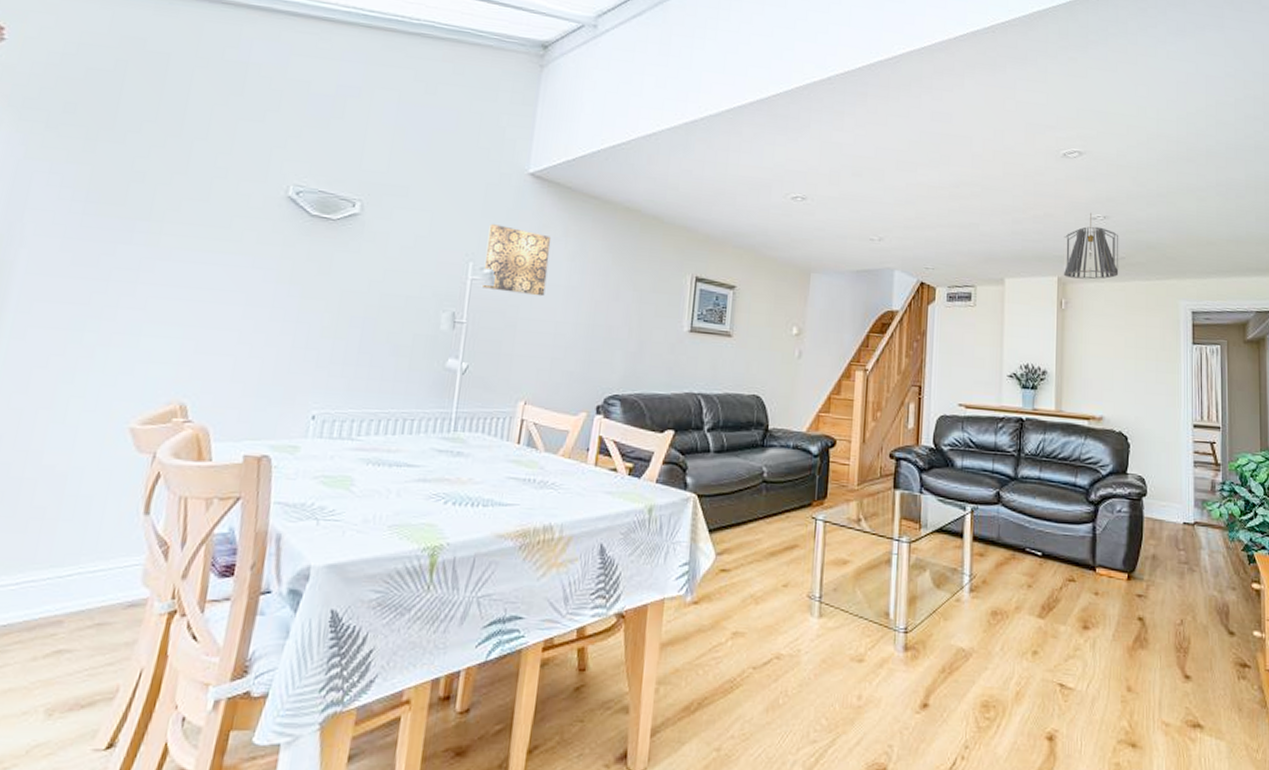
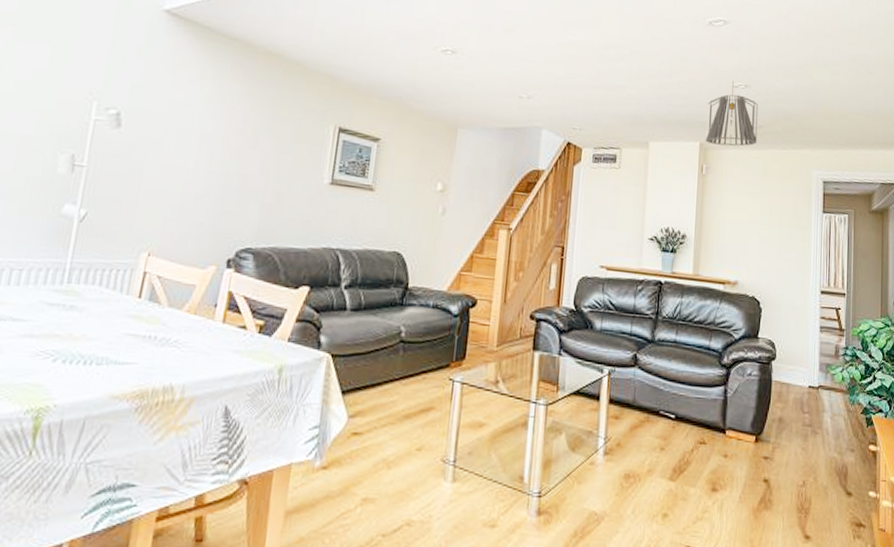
wall art: present [483,224,552,297] -> none [107,62,186,142]

